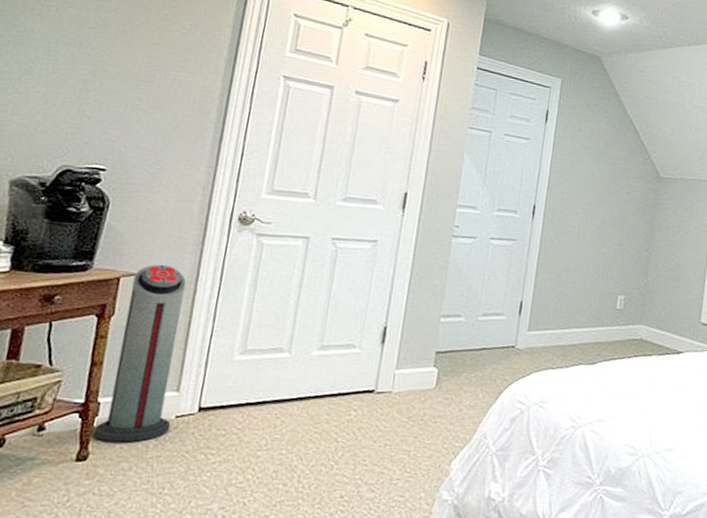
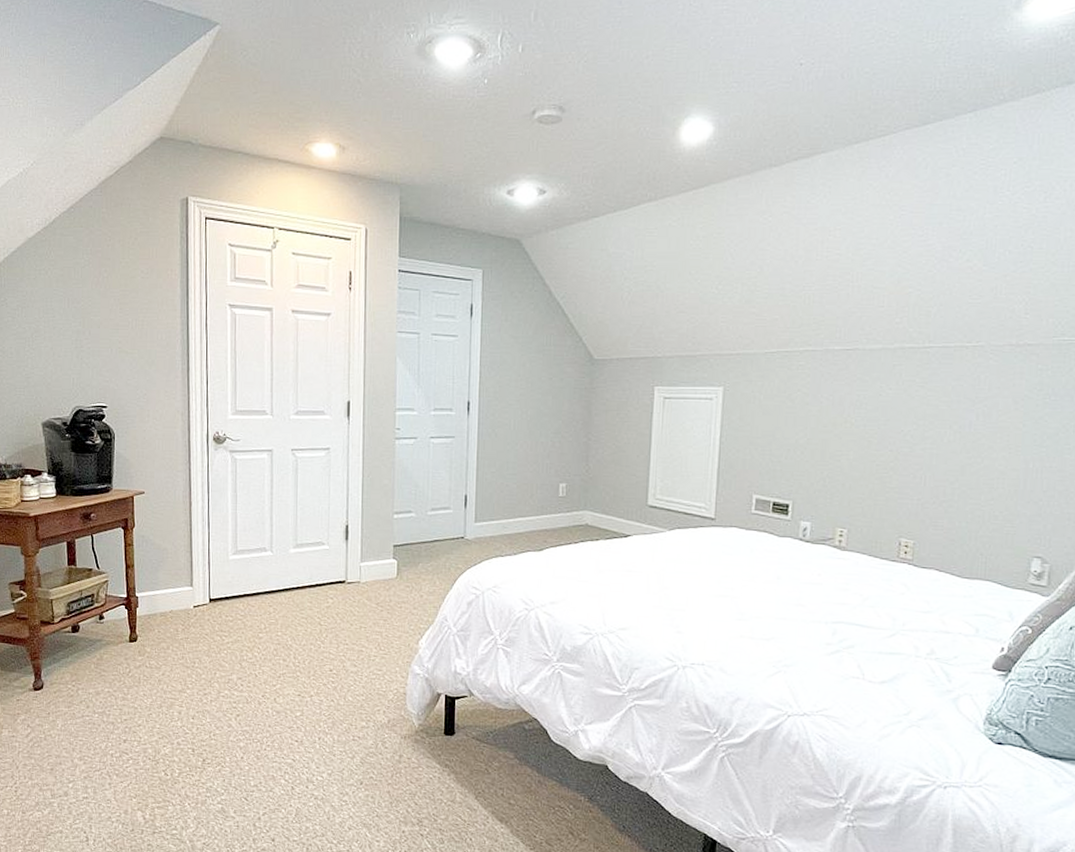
air purifier: present [93,264,187,443] -> none [138,482,191,628]

